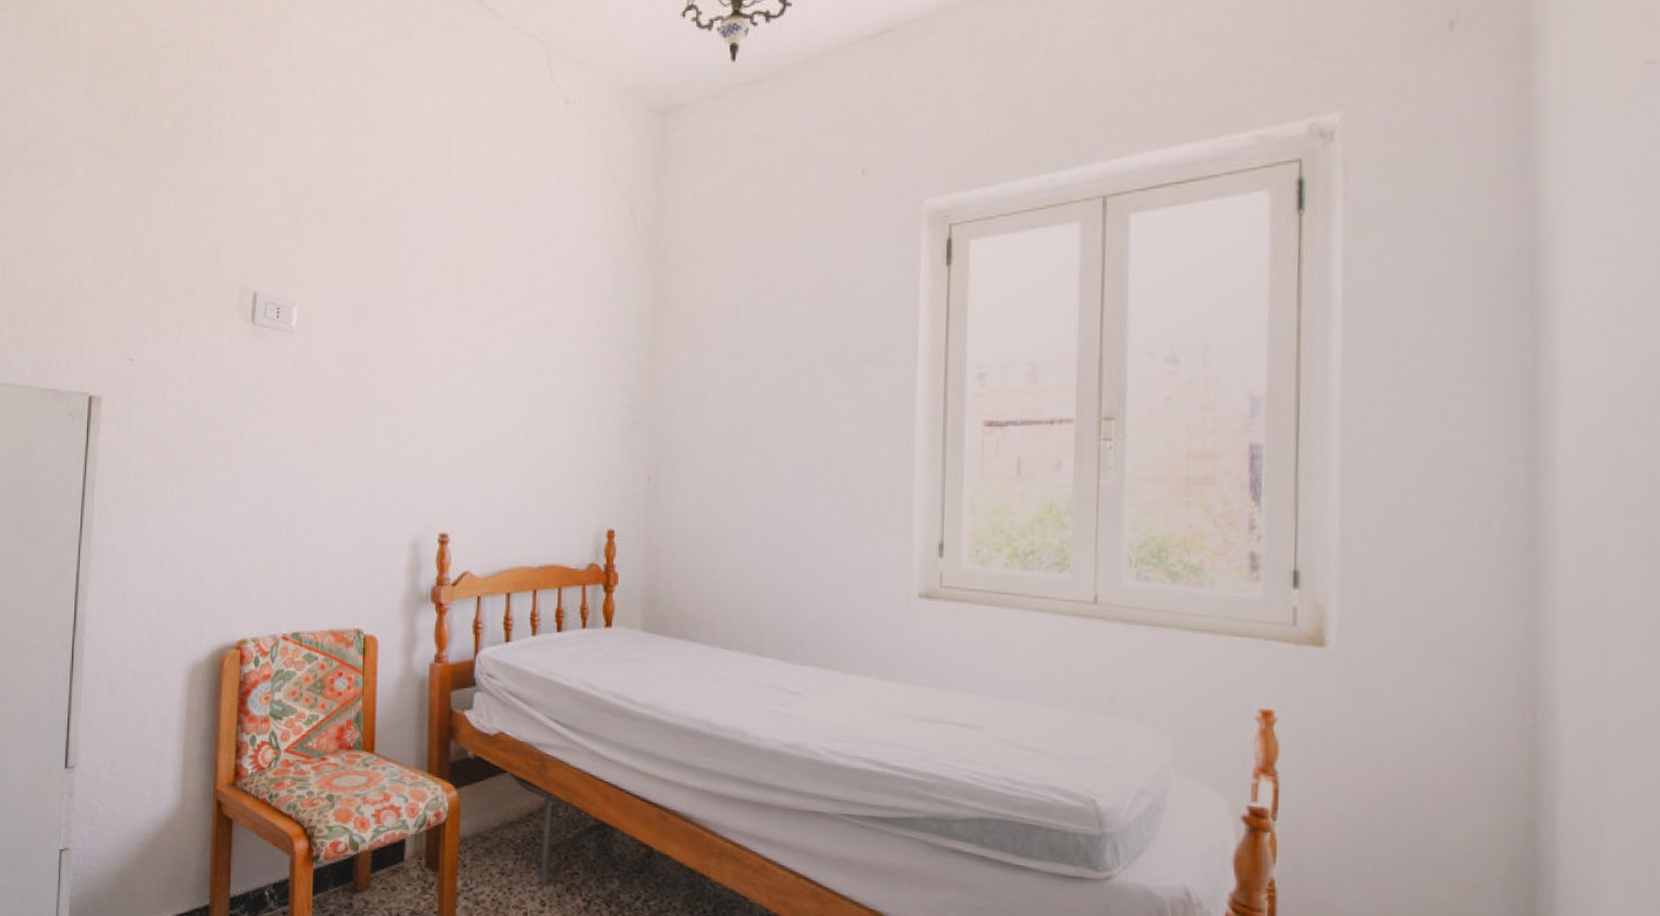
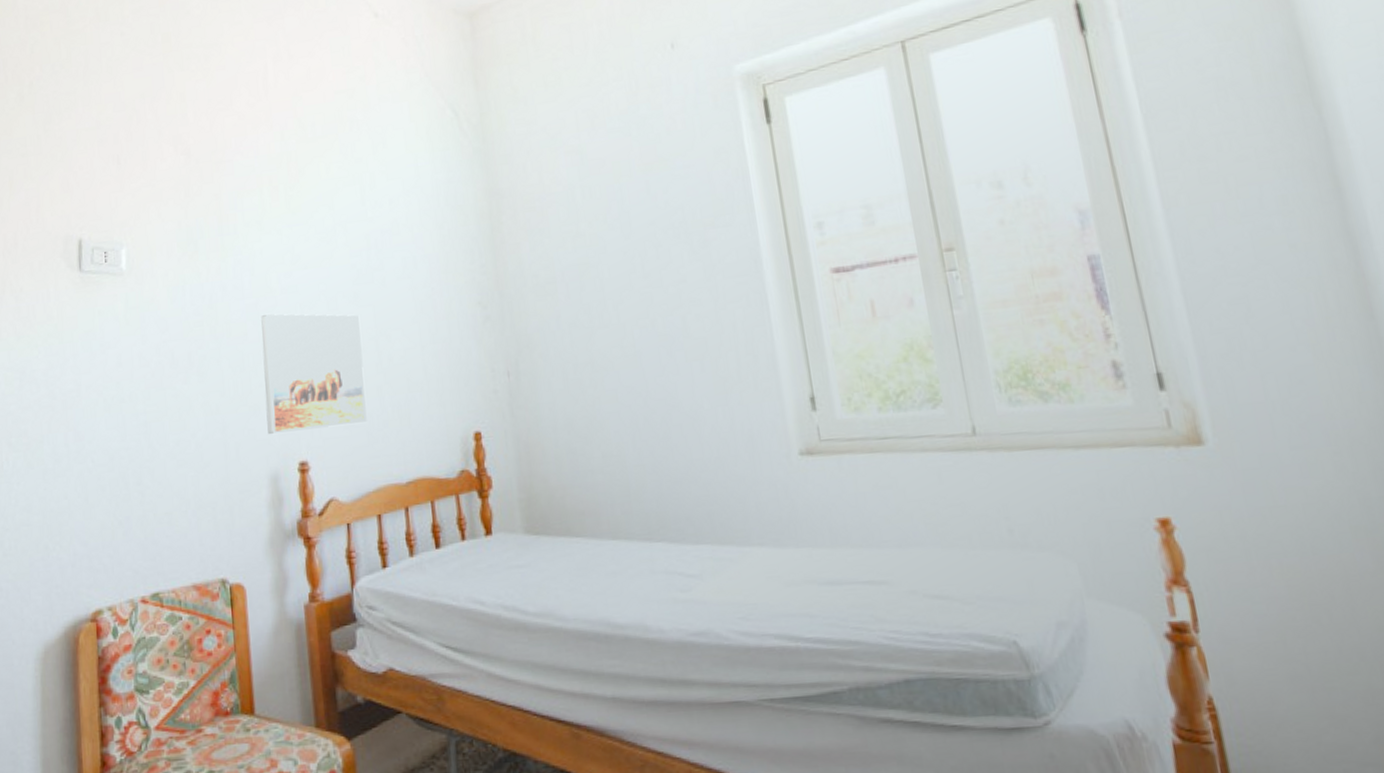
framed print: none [414,389,513,506] -> present [261,313,367,435]

